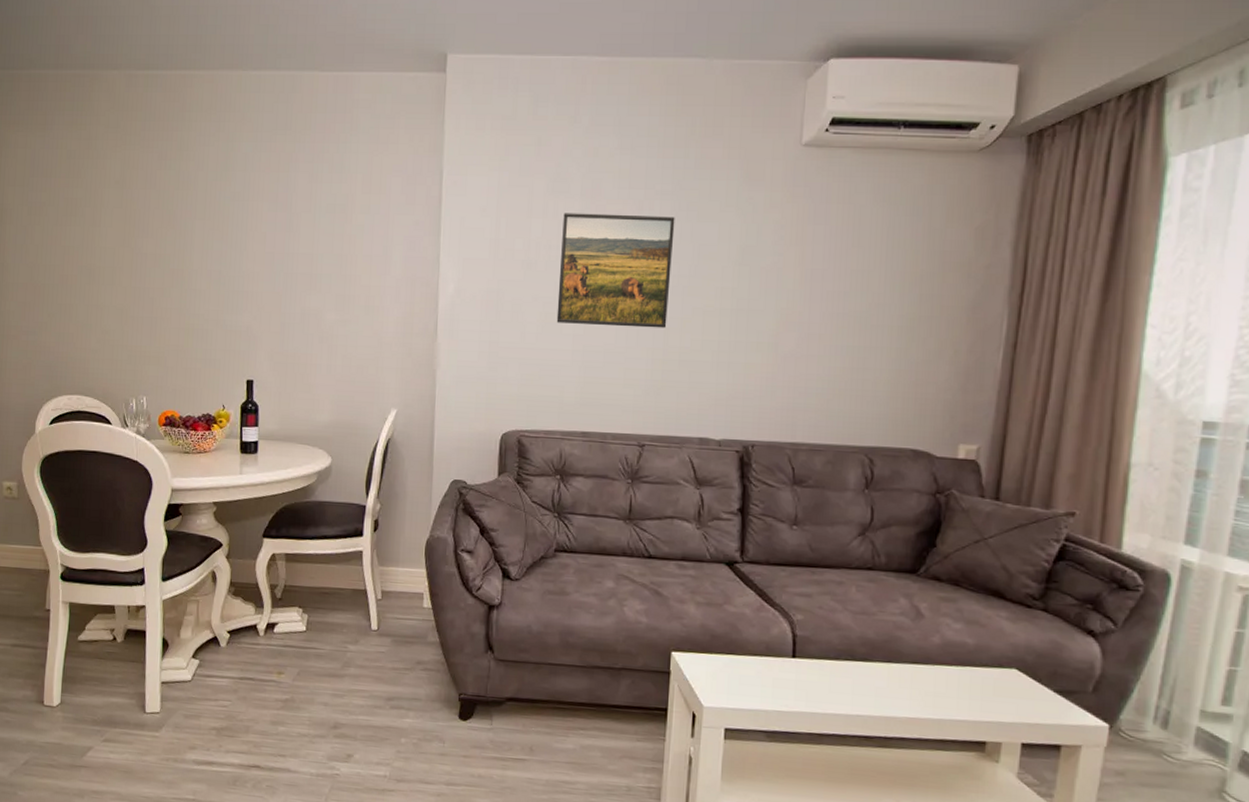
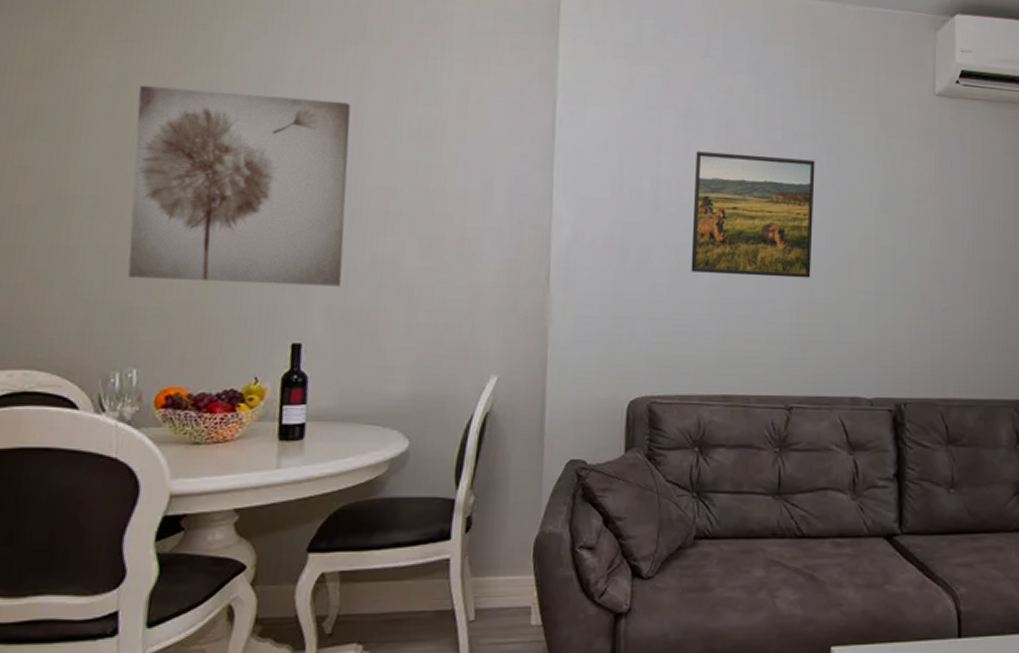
wall art: none [136,180,282,336] -> present [127,86,351,287]

